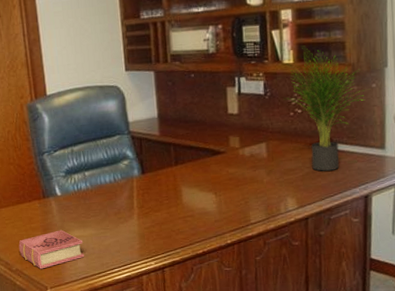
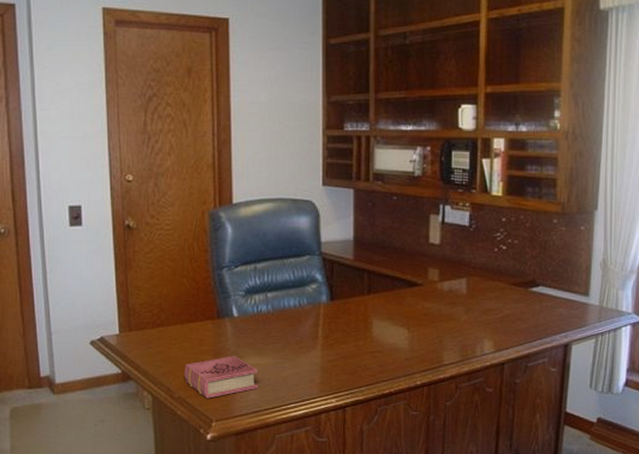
potted plant: present [286,45,365,171] -> none [492,178,573,314]

